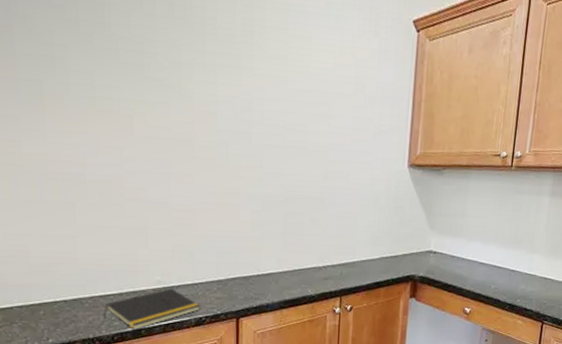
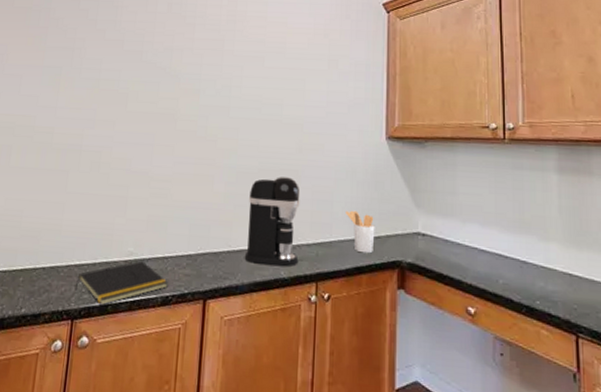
coffee maker: none [273,204,326,286] -> present [244,177,300,267]
utensil holder: none [368,234,394,271] -> present [346,210,375,254]

